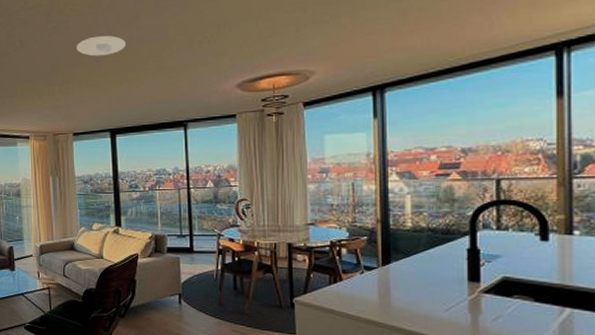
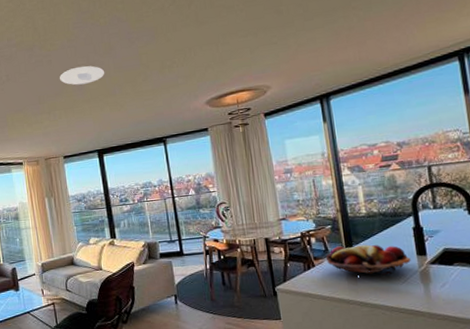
fruit basket: none [356,261,460,300] -> present [325,244,411,276]

